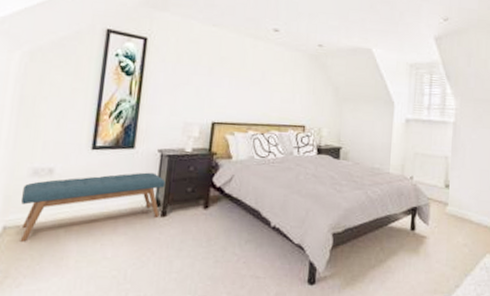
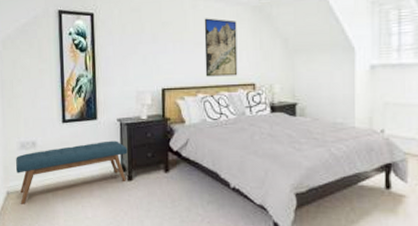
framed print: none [258,59,294,117] -> present [204,18,238,77]

